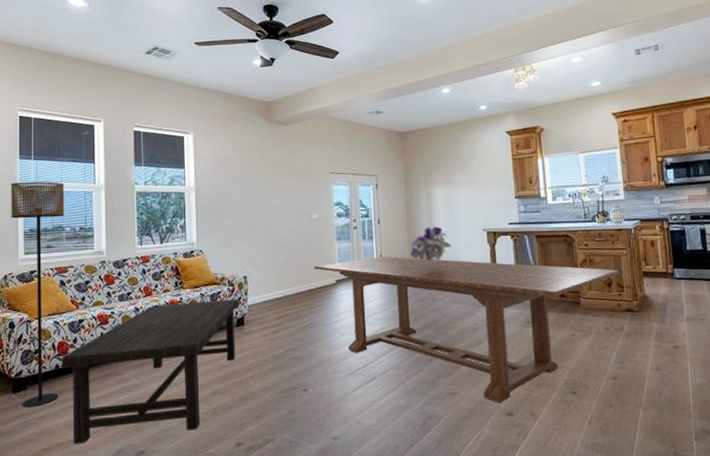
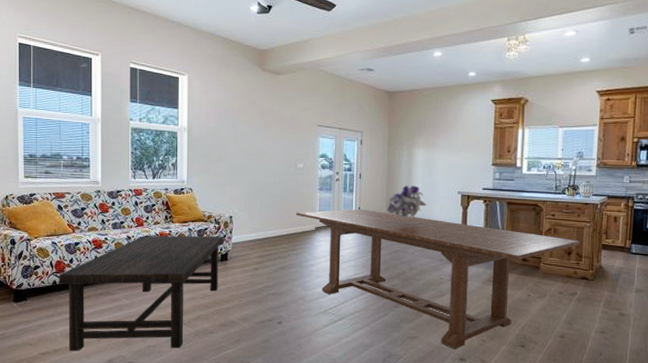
floor lamp: present [11,181,65,407] -> none [11,108,63,316]

